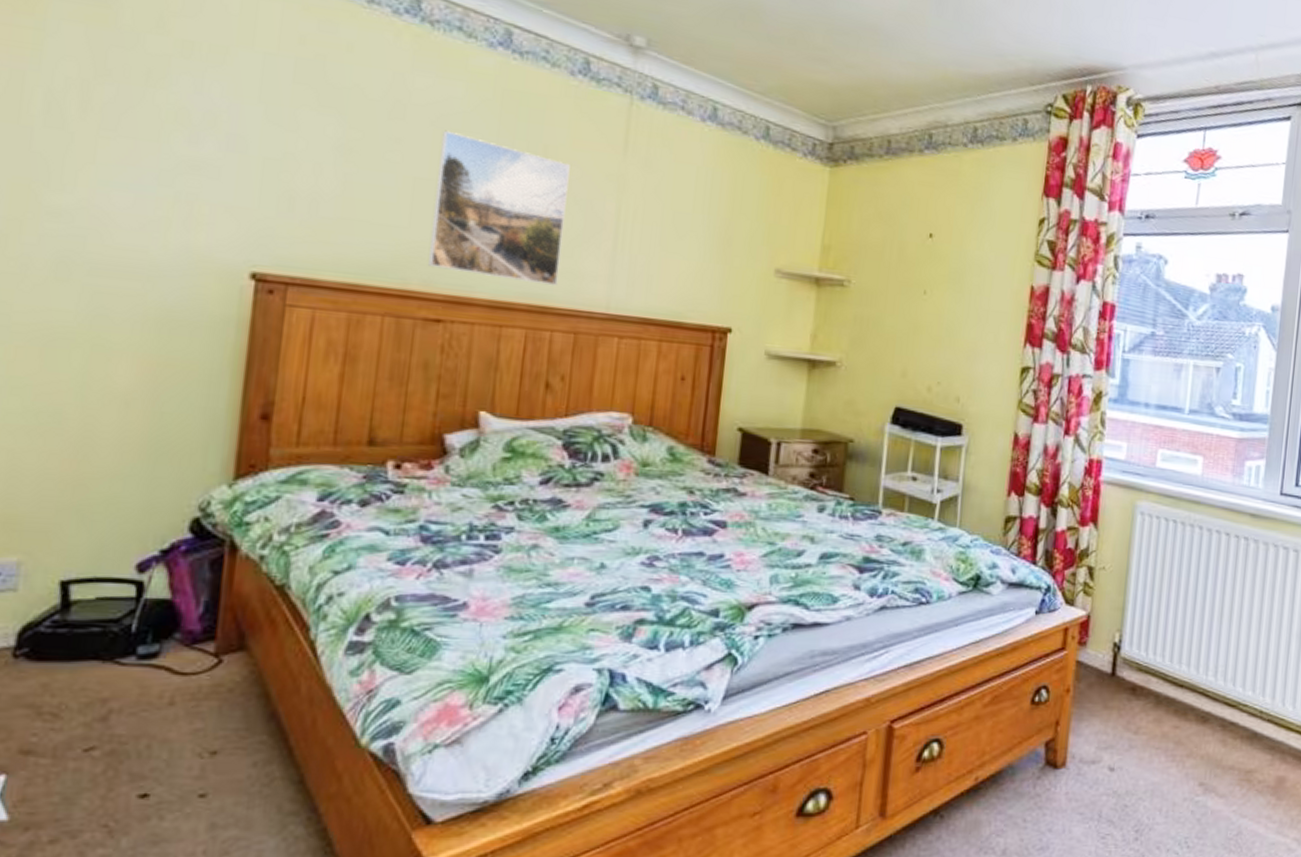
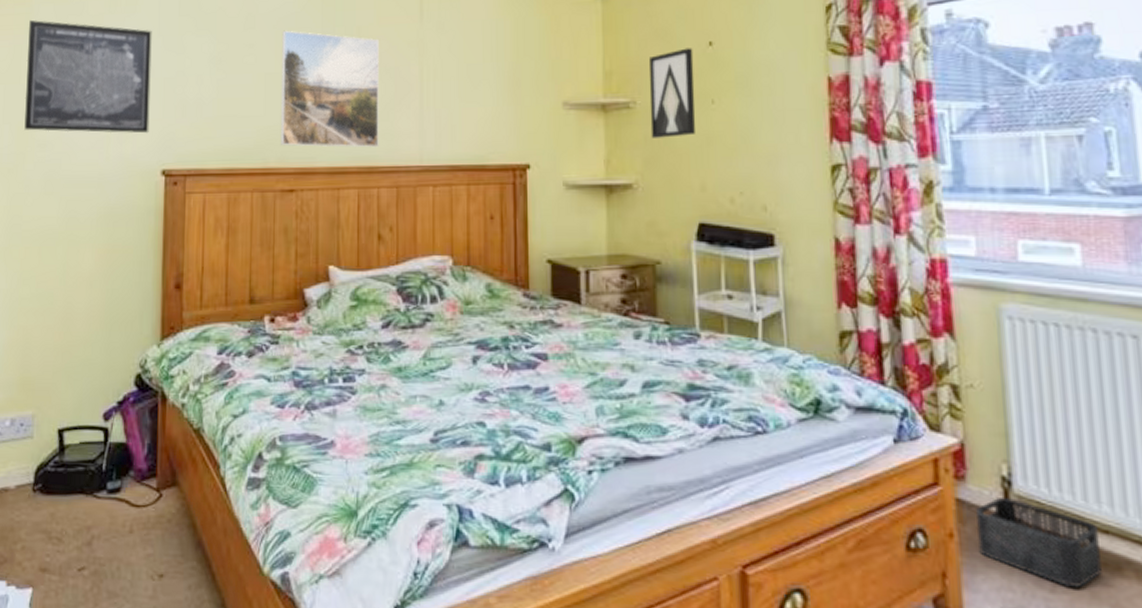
wall art: none [23,38,249,224] -> present [24,19,152,134]
wall art: none [861,235,914,322] -> present [648,48,696,138]
storage bin: none [1087,660,1176,729] -> present [976,498,1102,587]

